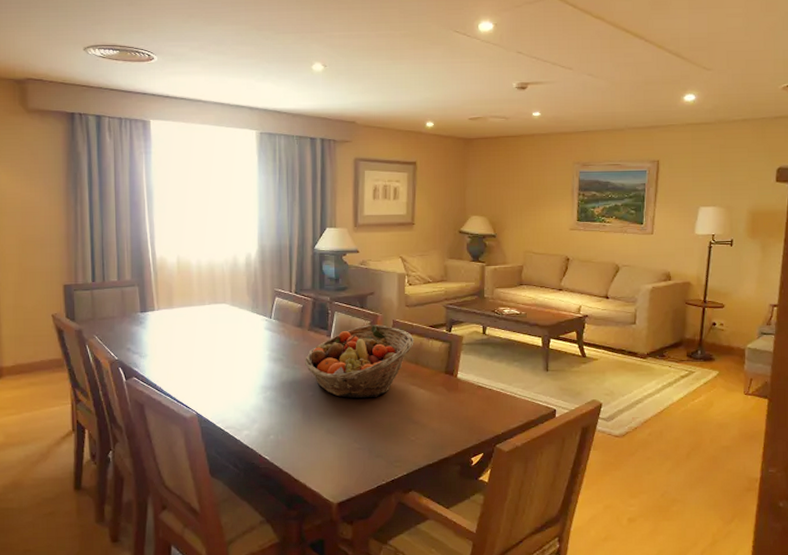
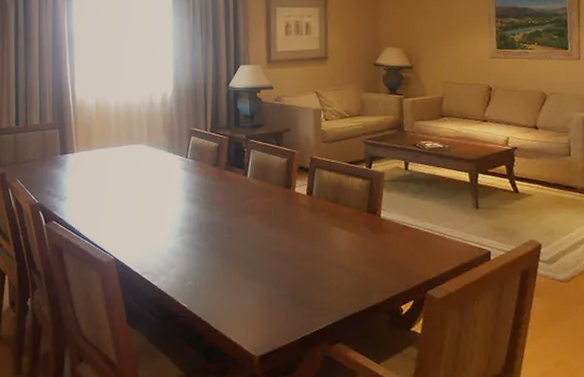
fruit basket: present [305,325,414,399] -> none [222,162,334,241]

